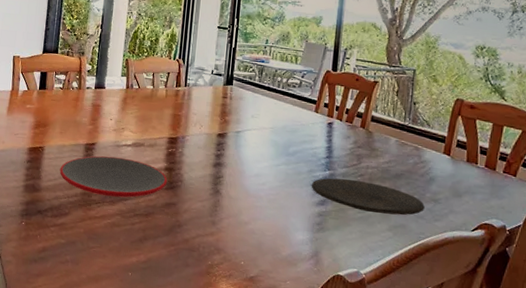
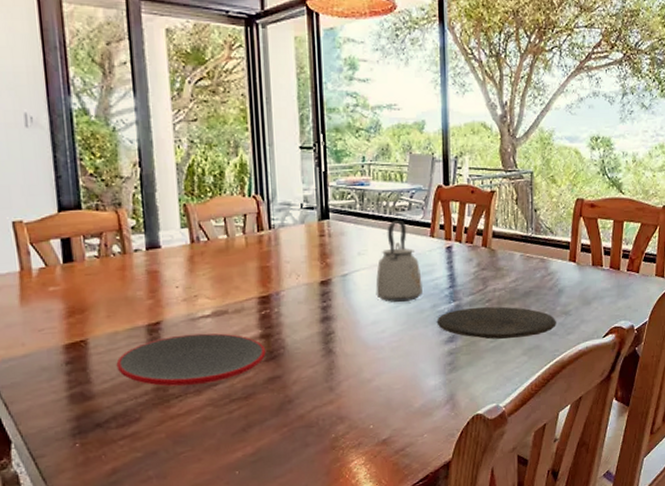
kettle: none [262,94,303,163] -> present [376,220,422,303]

